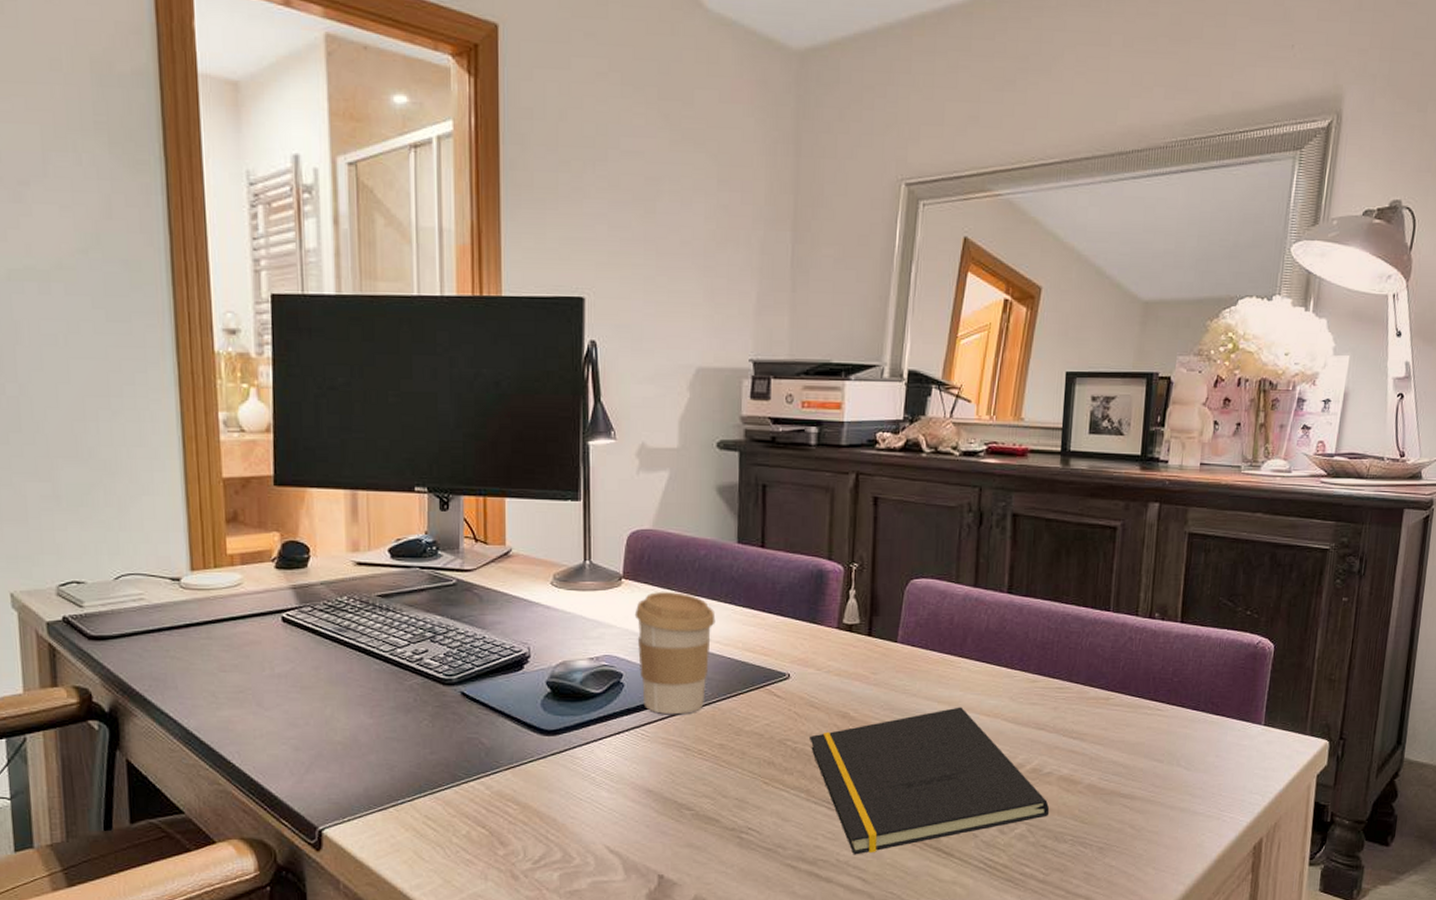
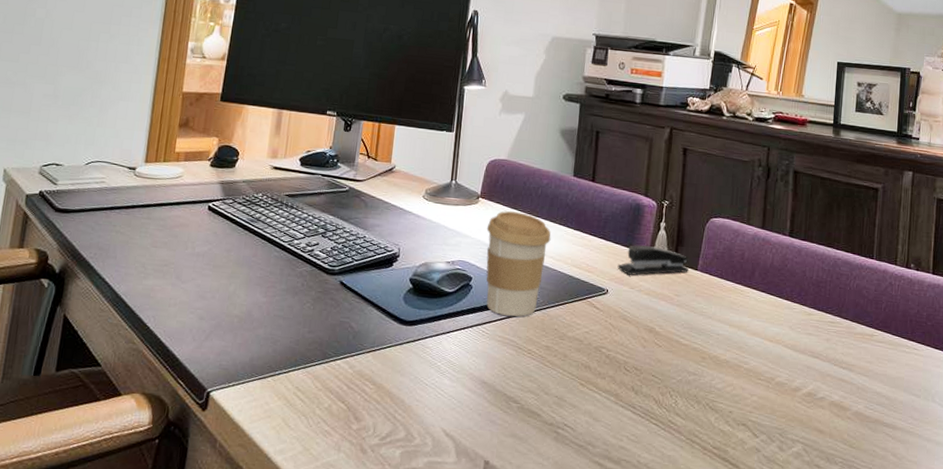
stapler: none [799,618,886,655] -> present [617,245,688,275]
notepad: present [808,707,1050,855] -> none [620,331,823,459]

